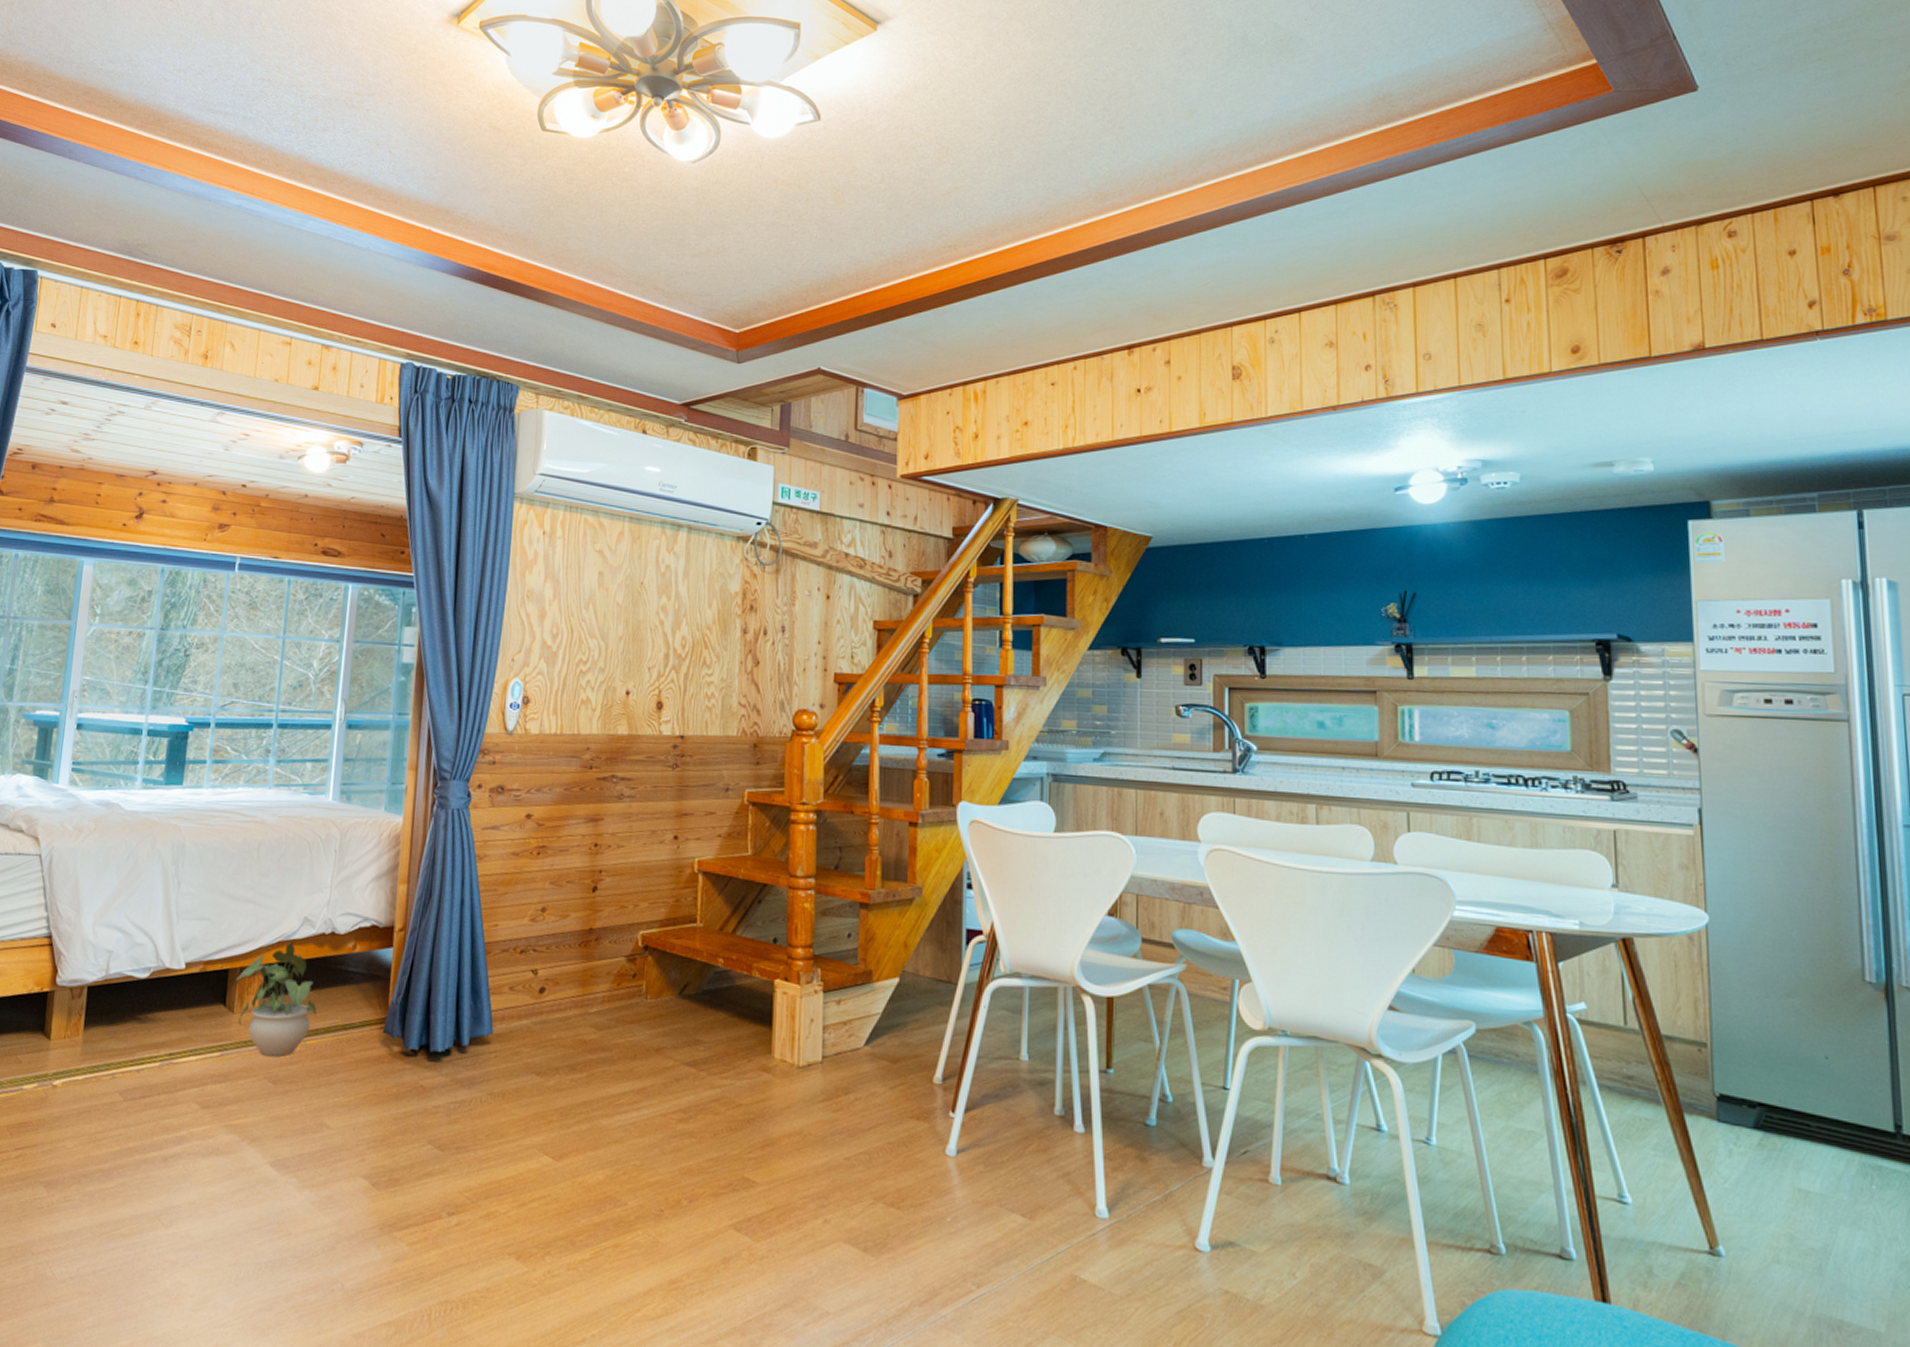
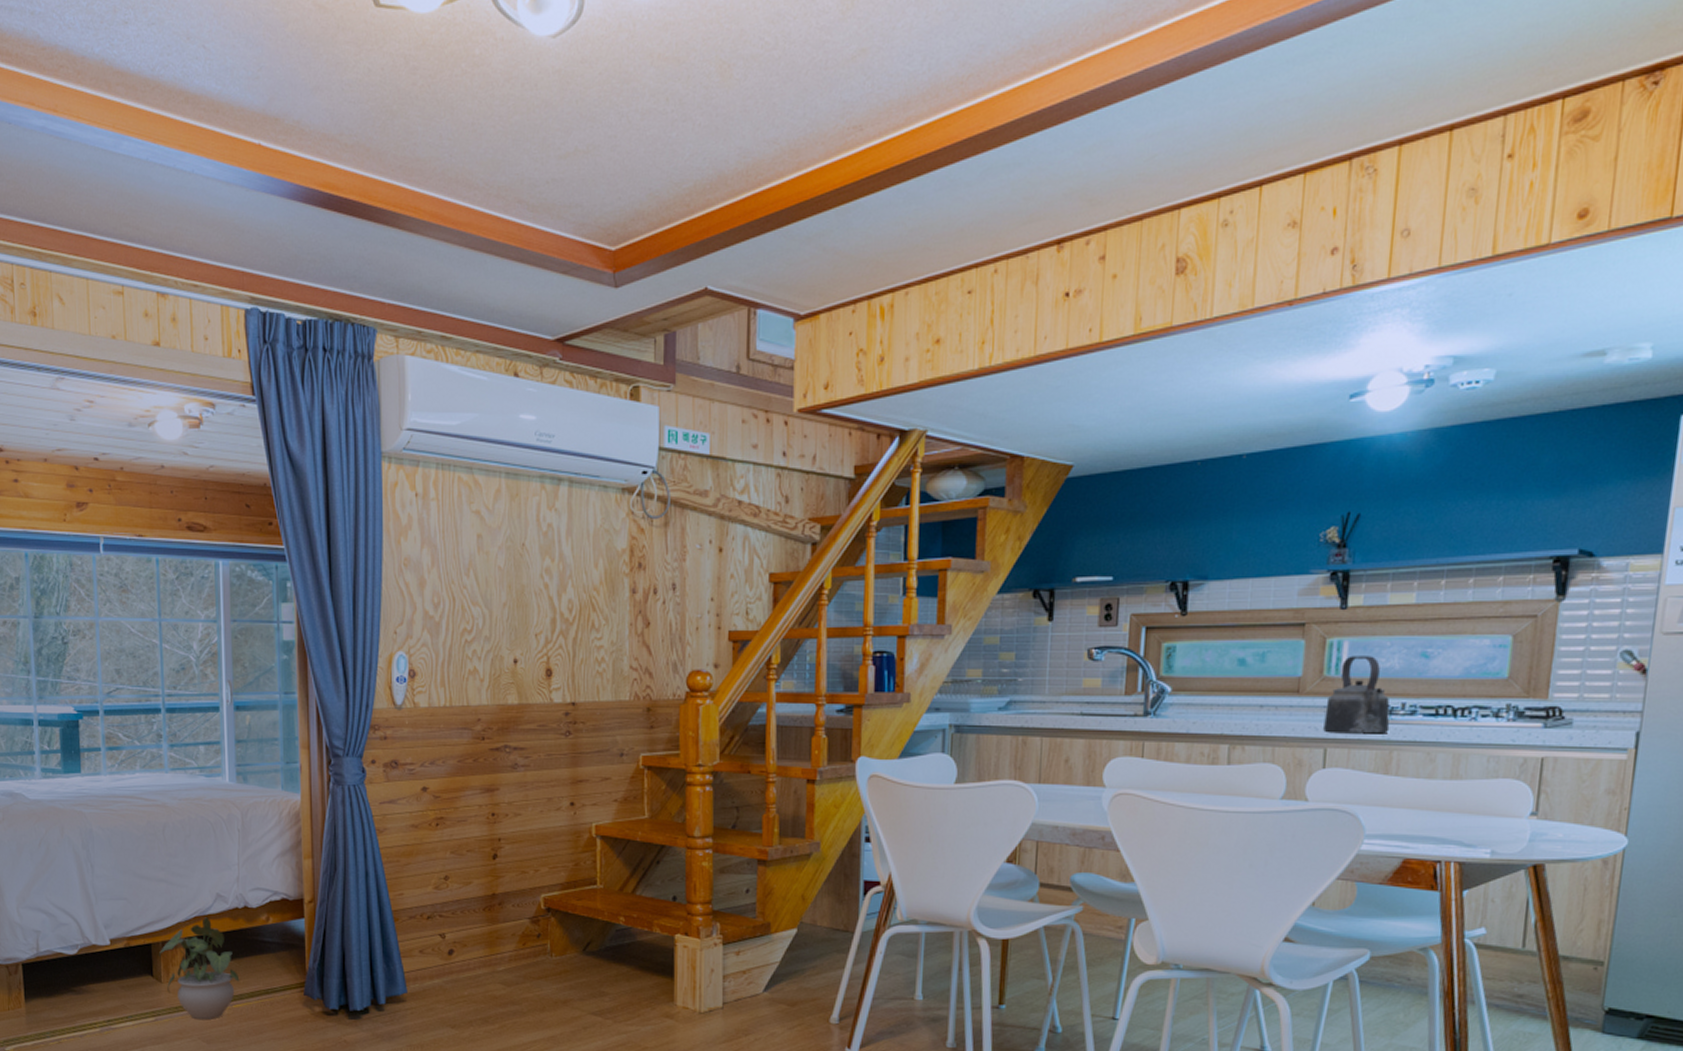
kettle: none [1404,723,1467,801] -> present [1323,656,1390,736]

